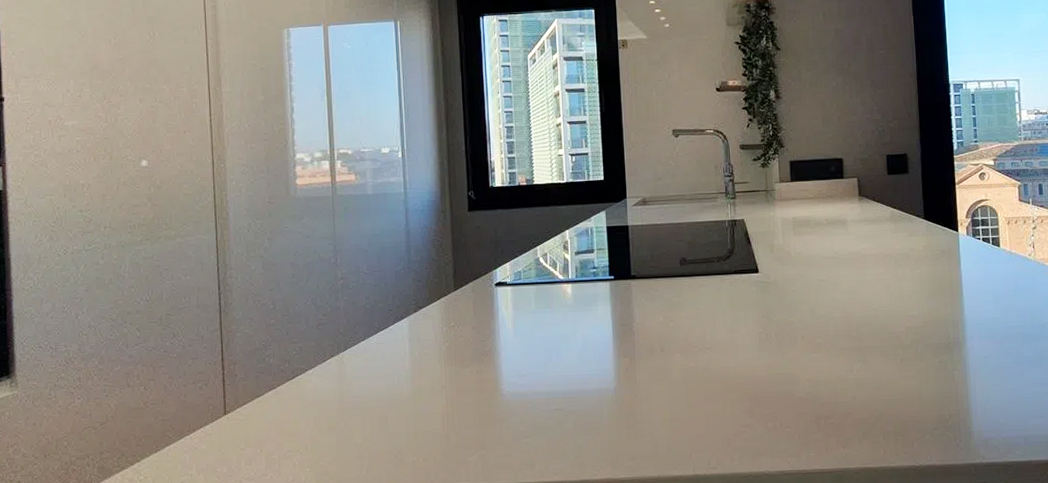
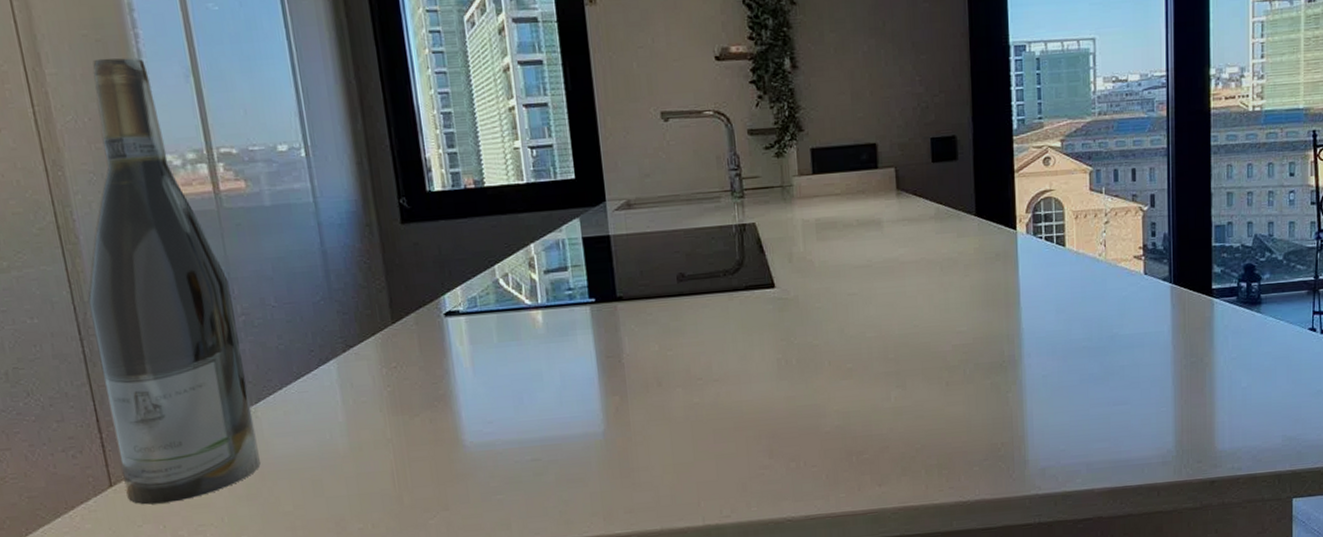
wine bottle: none [228,81,341,431] -> present [87,58,260,505]

